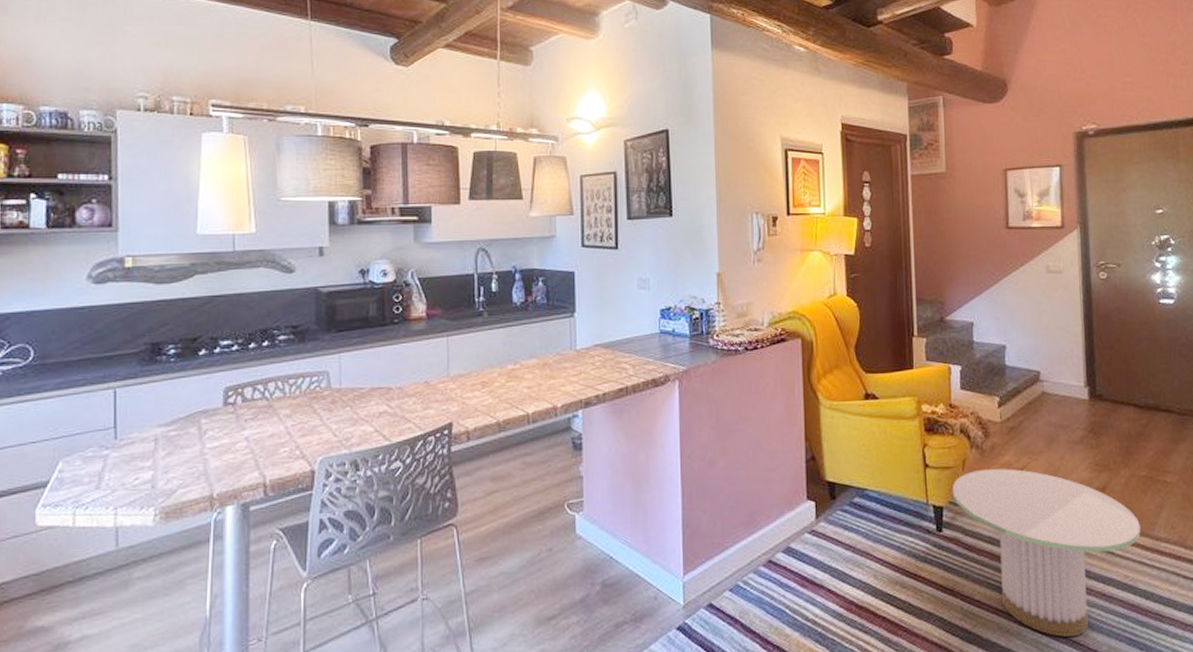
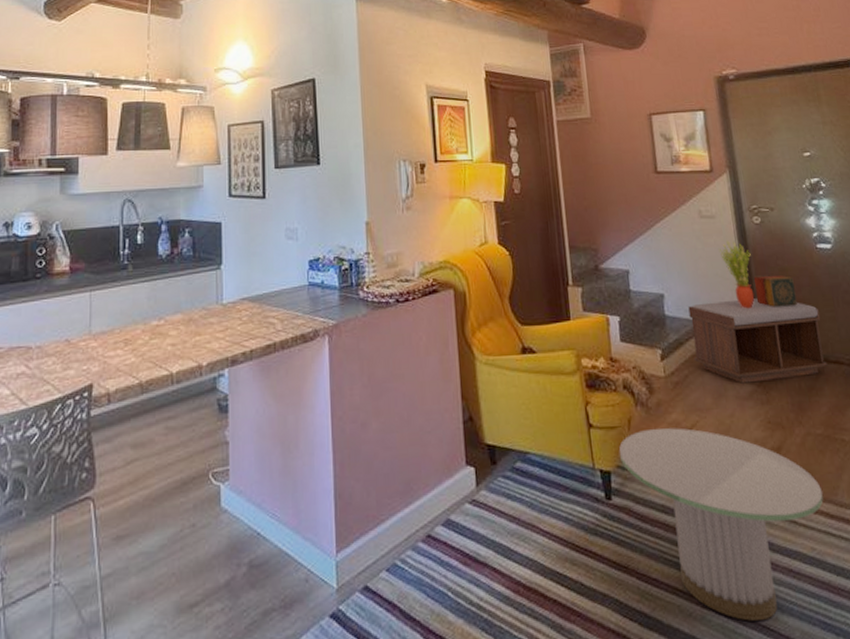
bench: none [1028,350,1158,429] -> present [688,298,827,384]
potted plant: none [1063,295,1094,360] -> present [719,241,755,309]
decorative box: none [1094,327,1135,359] -> present [753,273,797,307]

